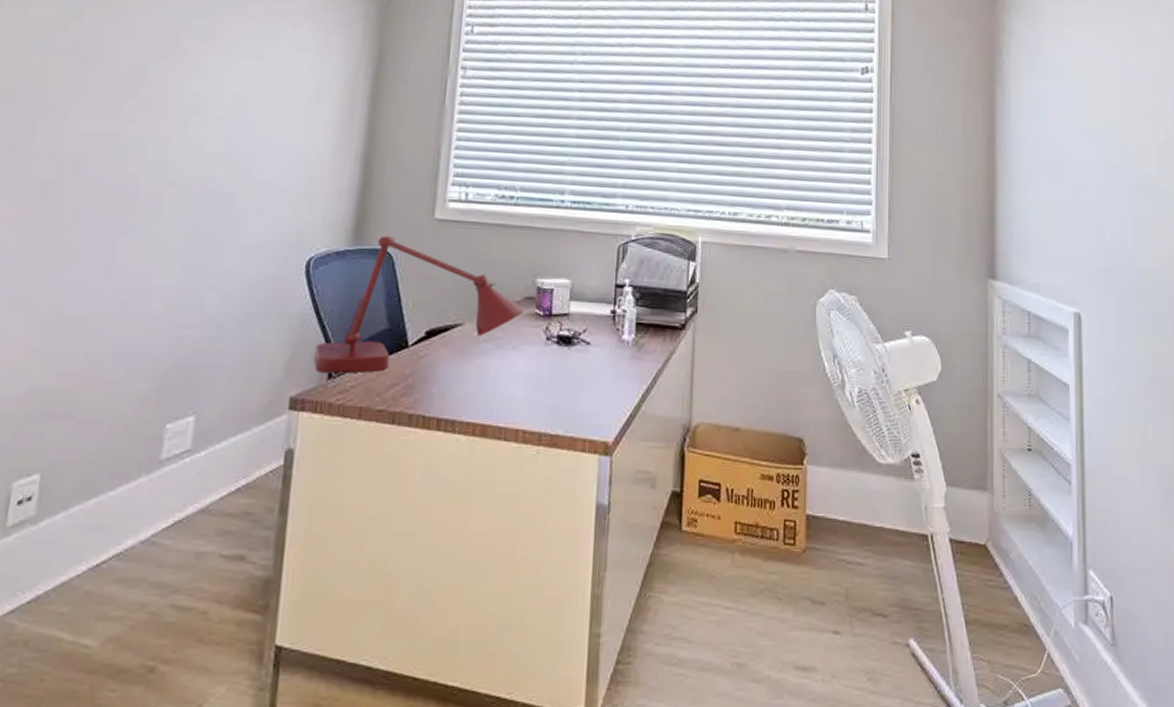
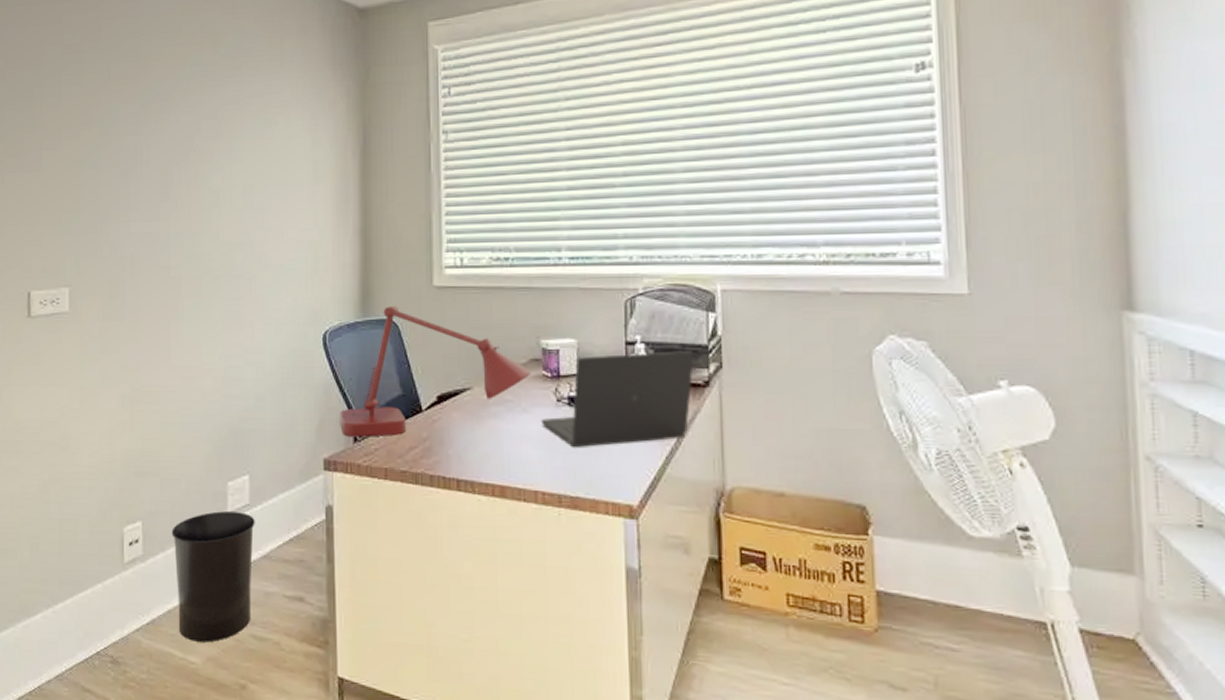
waste bin: none [72,459,196,619] -> present [171,511,255,643]
laptop: none [528,295,674,385] -> present [540,351,694,447]

